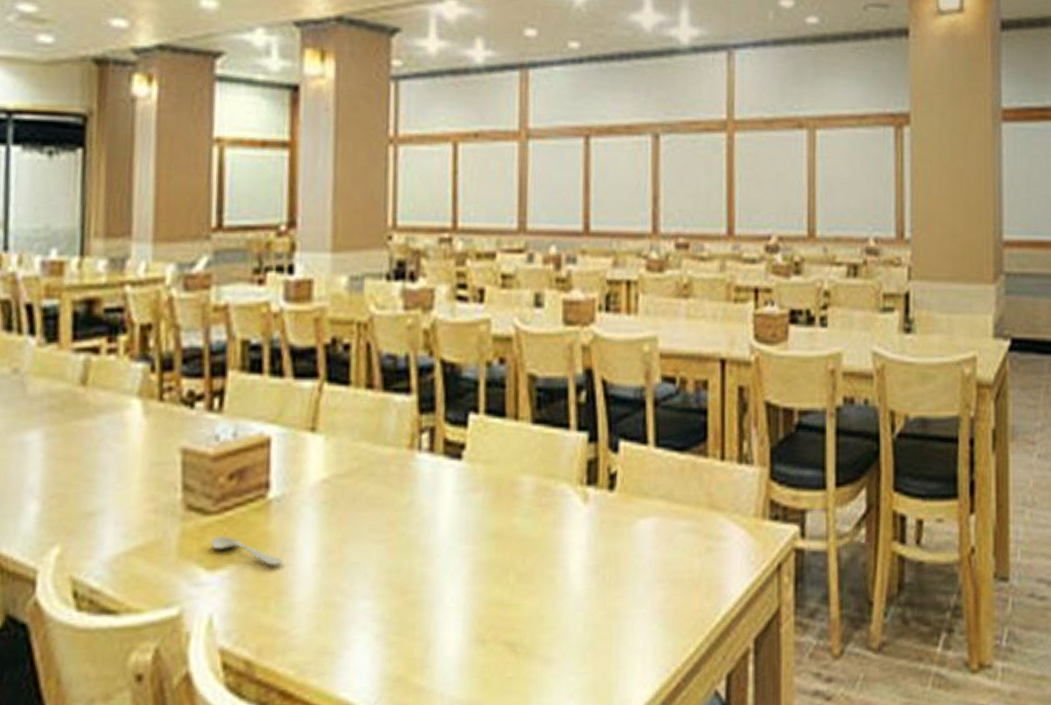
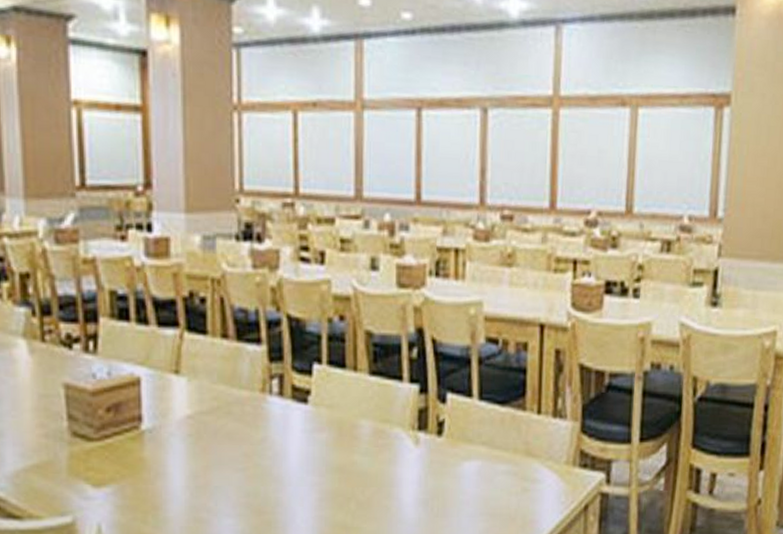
spoon: present [210,535,284,565] -> none [94,459,158,485]

